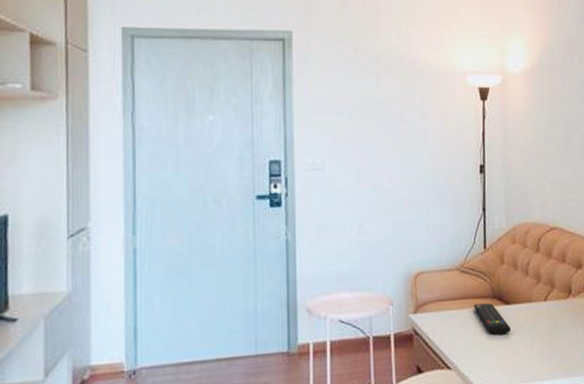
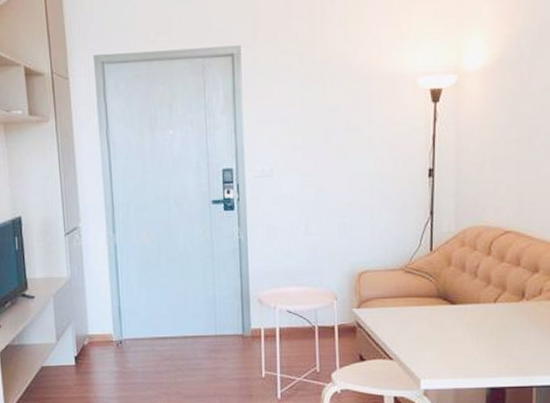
remote control: present [473,303,511,335] -> none [417,302,455,333]

